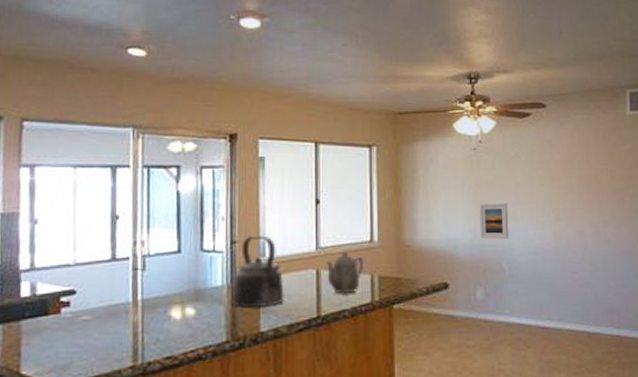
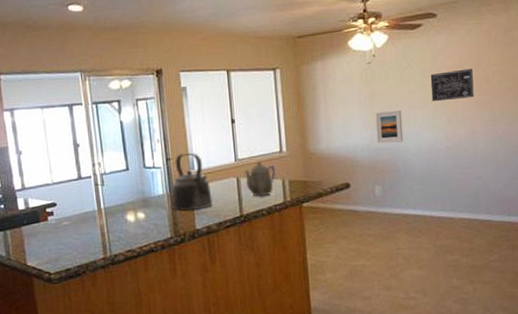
wall art: none [538,164,583,197] -> present [430,68,474,102]

